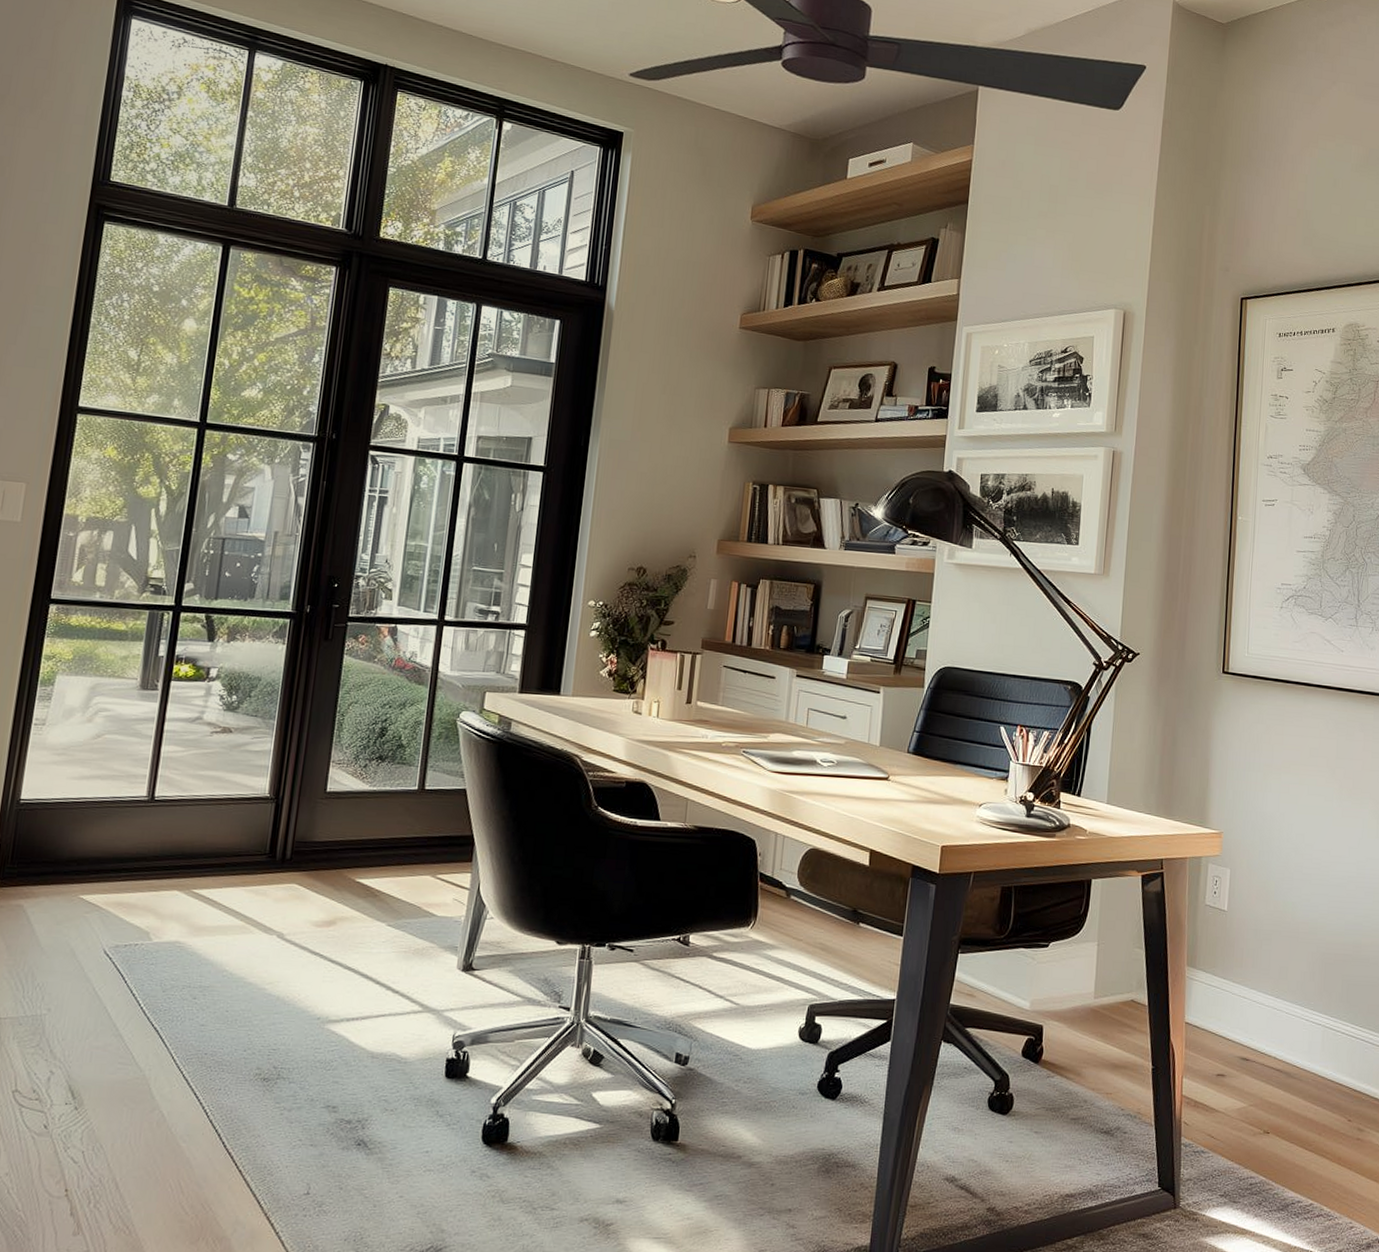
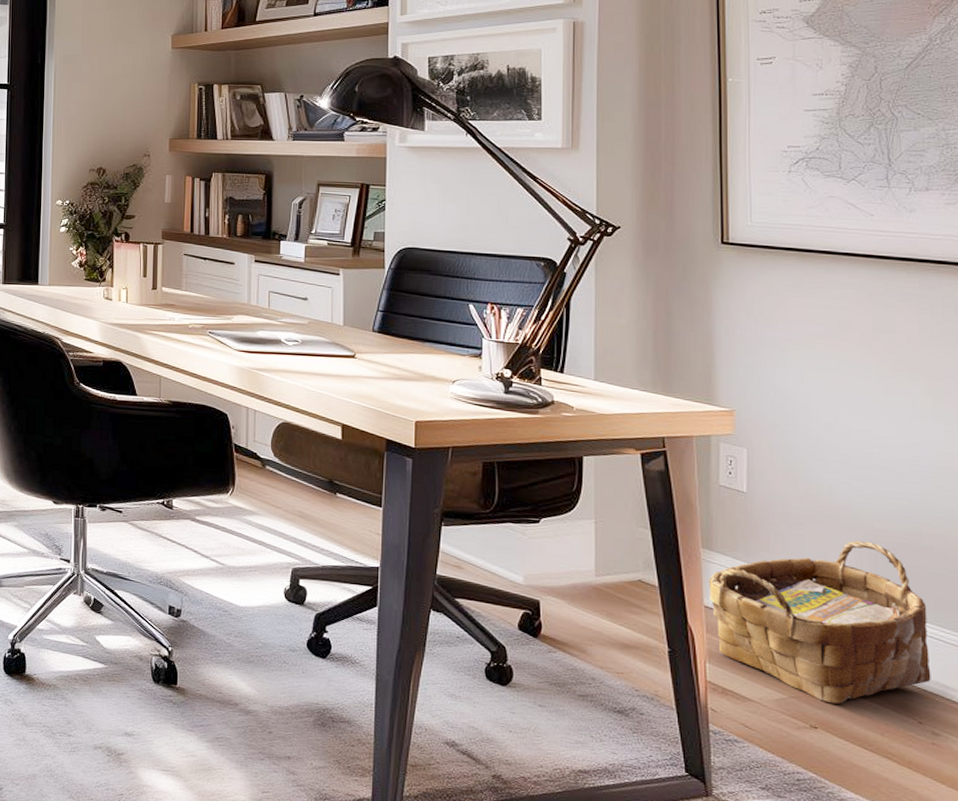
woven basket: none [1190,953,1361,1109] -> present [708,540,931,705]

